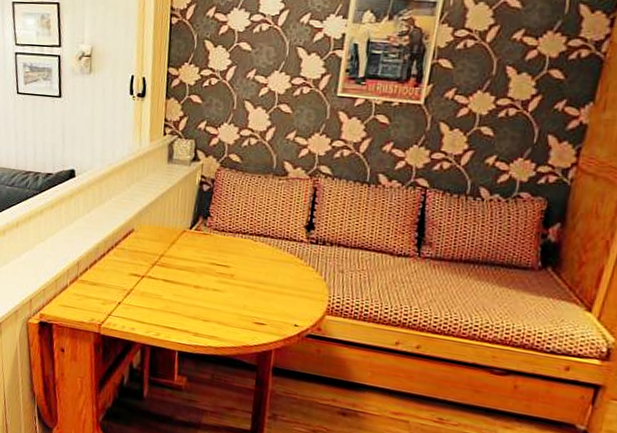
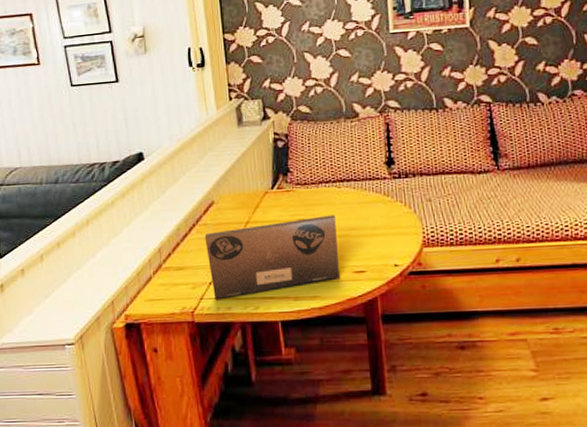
laptop: none [120,257,246,326] -> present [204,215,340,301]

